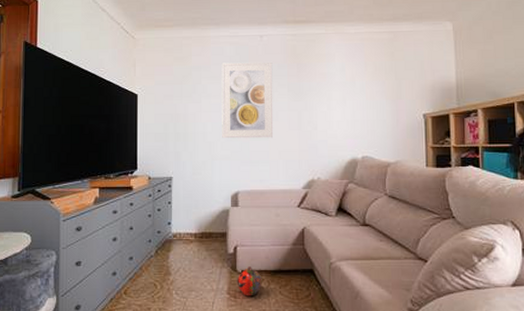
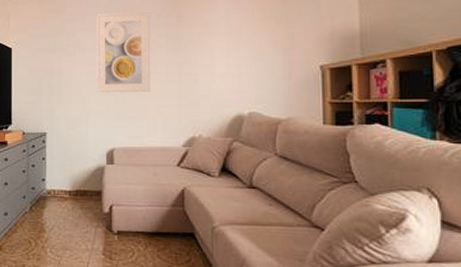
decorative ball: present [236,266,262,297] -> none [112,227,139,259]

